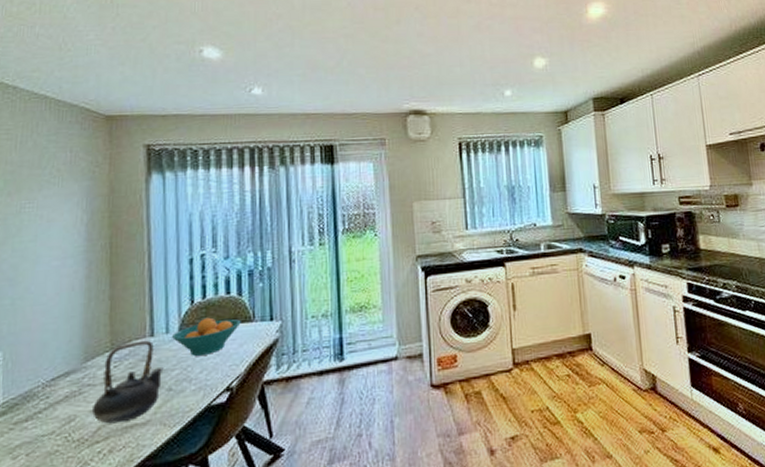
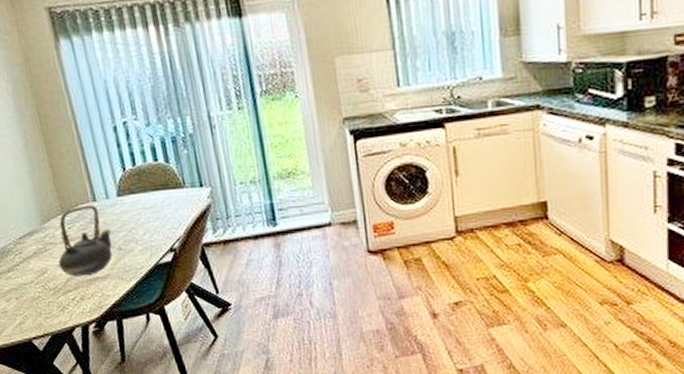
fruit bowl: present [172,317,241,356] -> none [112,183,173,219]

